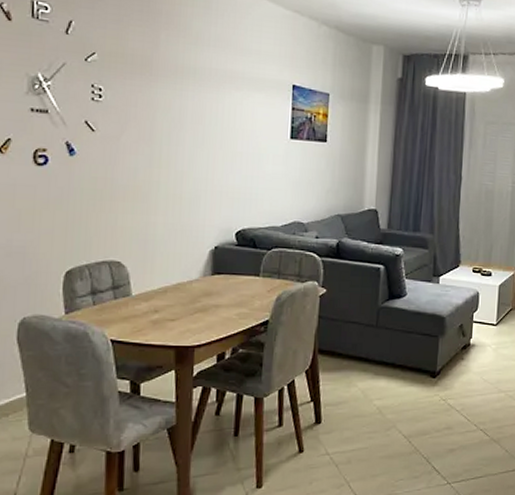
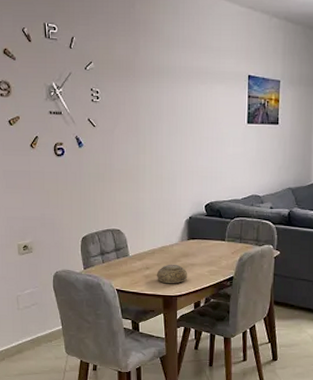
bowl: none [168,305,210,331] -> present [157,264,188,284]

